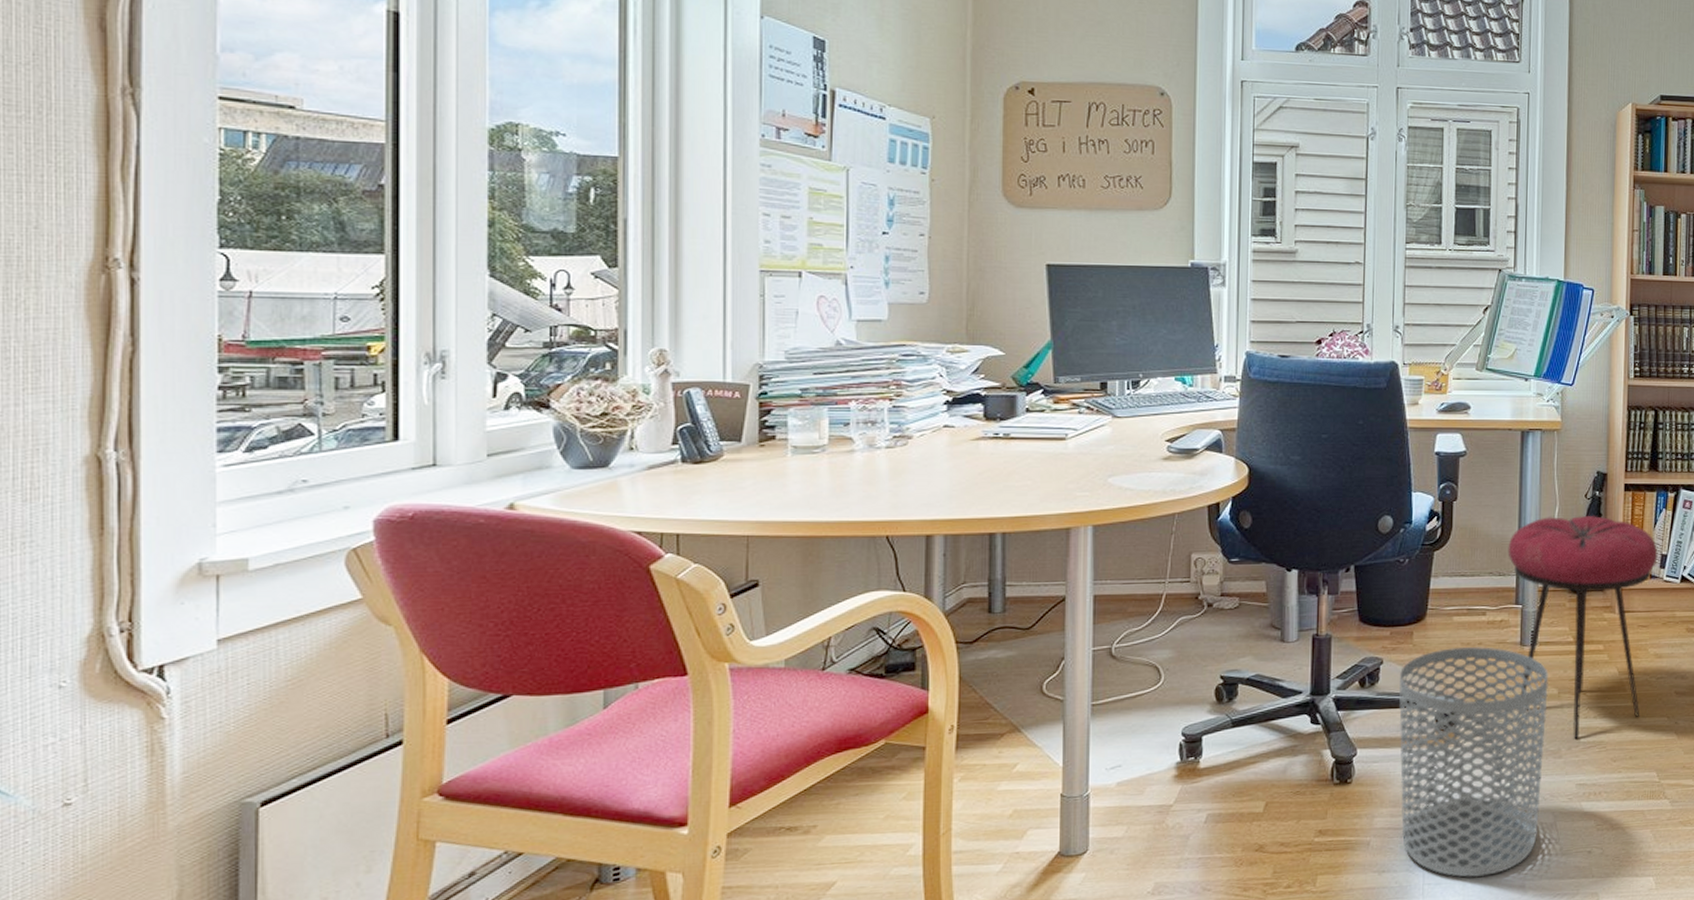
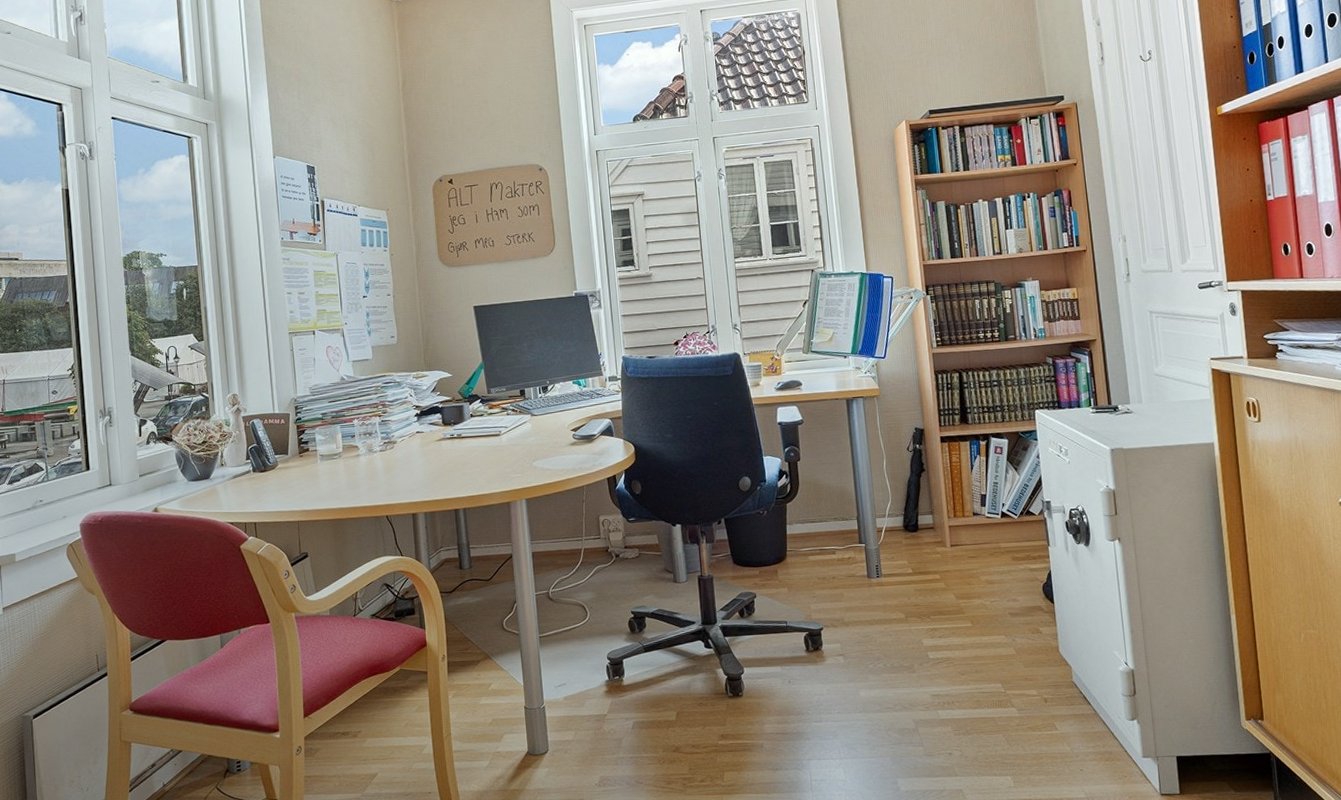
waste bin: present [1399,647,1549,878] -> none [771,580,903,775]
stool: present [1508,515,1658,740] -> none [847,465,980,657]

